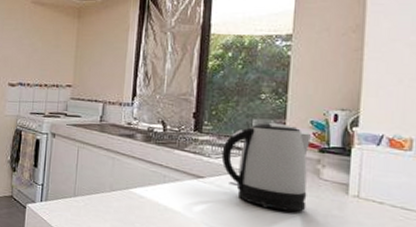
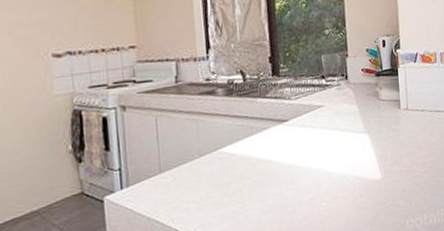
kettle: present [221,123,311,212] -> none [299,55,373,136]

